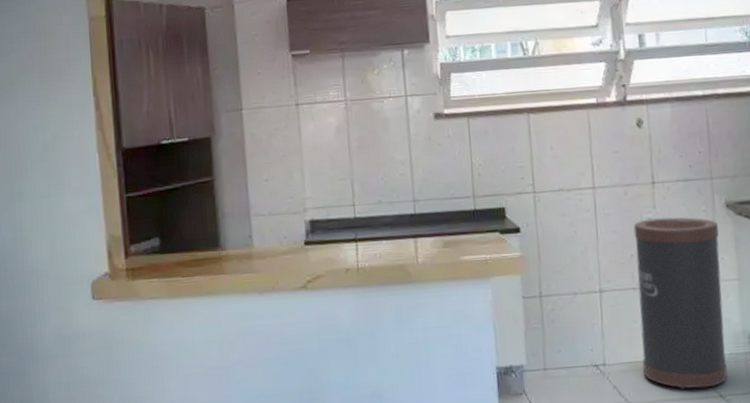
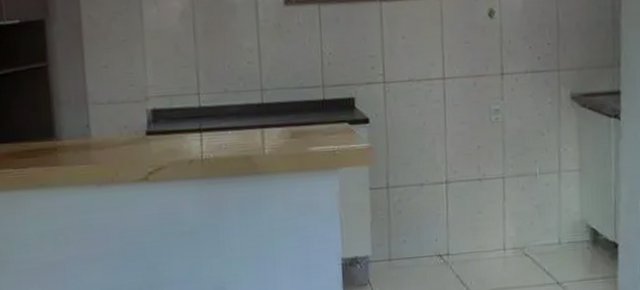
trash can: present [633,217,728,391] -> none [481,108,565,279]

